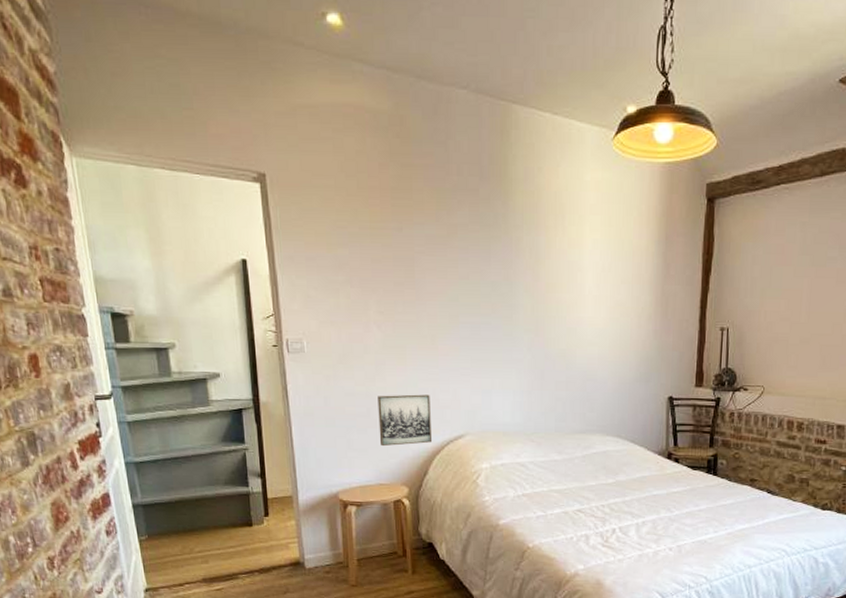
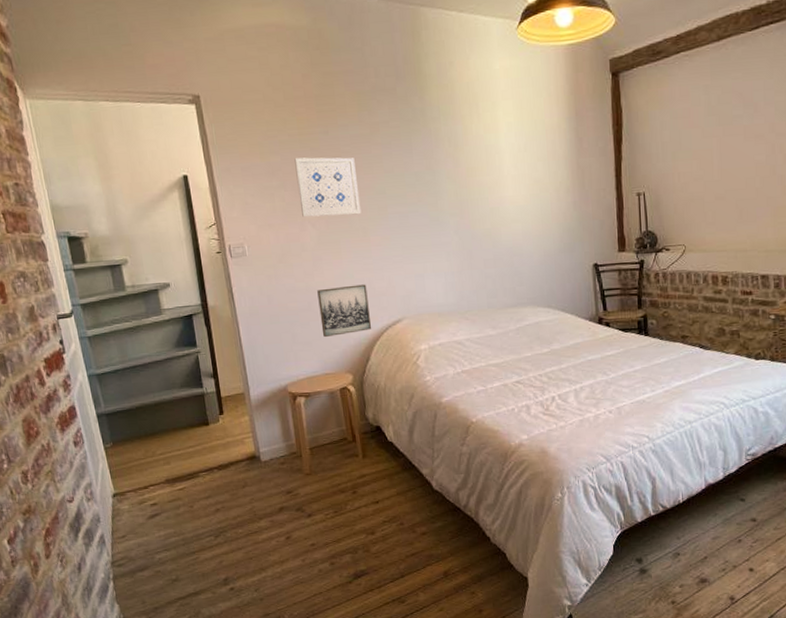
wall art: none [364,253,431,321] -> present [294,157,361,218]

